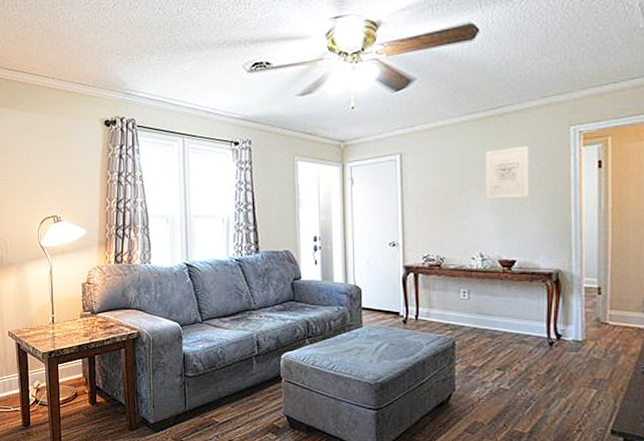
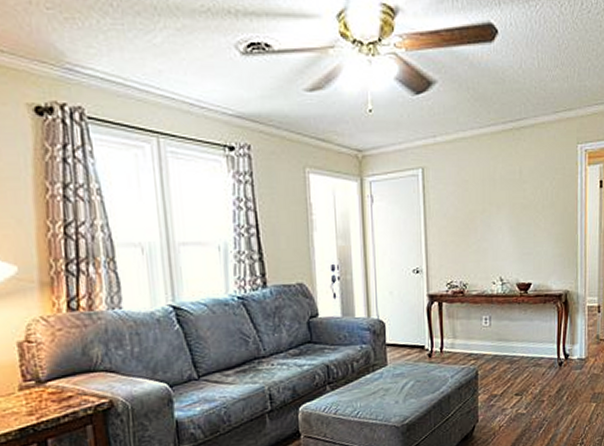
wall art: present [485,145,529,200] -> none [504,163,543,220]

